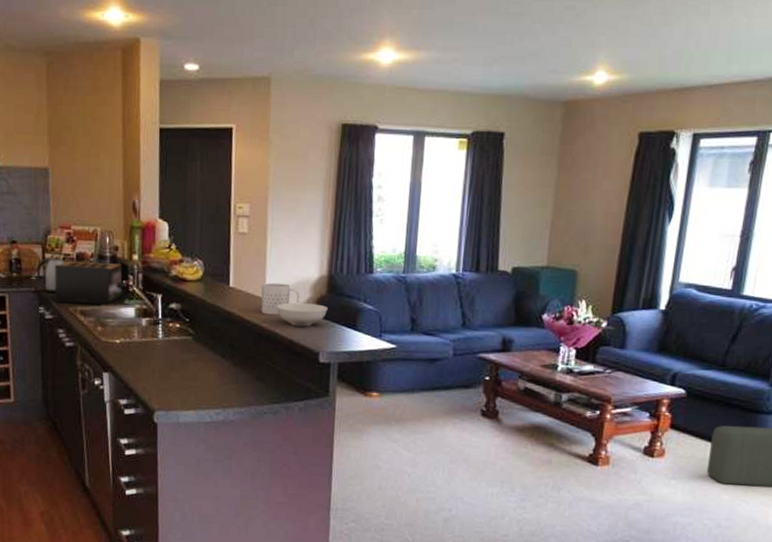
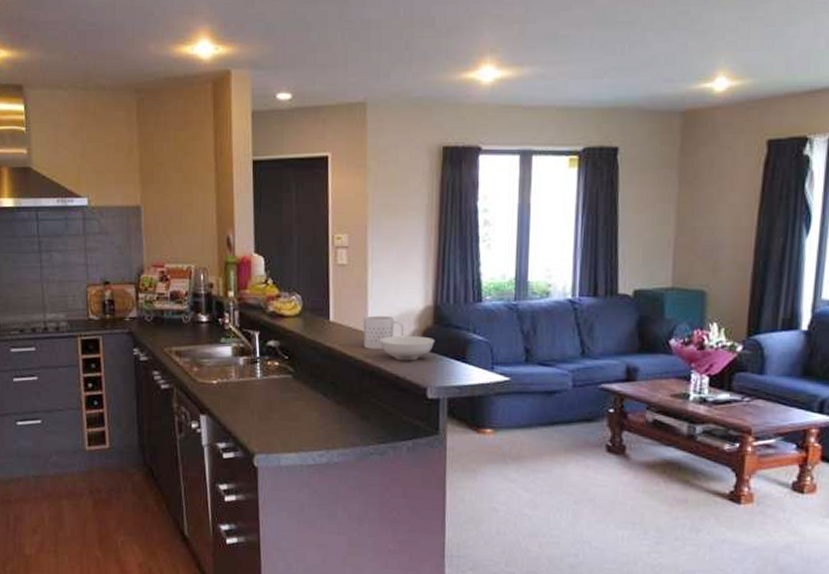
kettle: present [36,257,66,293] -> none [130,297,160,334]
toaster: present [55,260,124,305] -> none [149,299,219,345]

